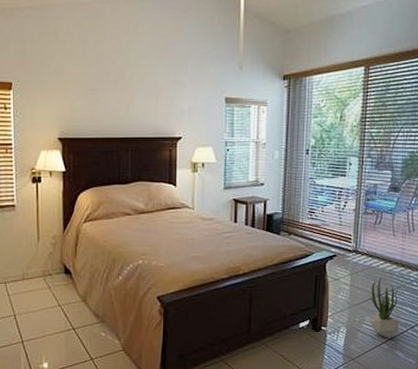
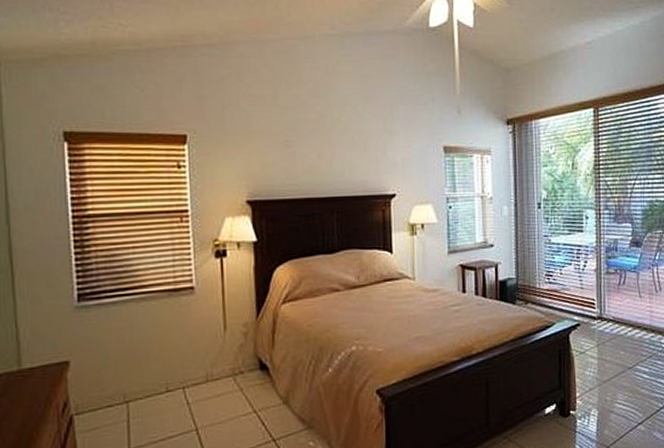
potted plant: present [369,277,399,339] -> none [619,346,655,419]

